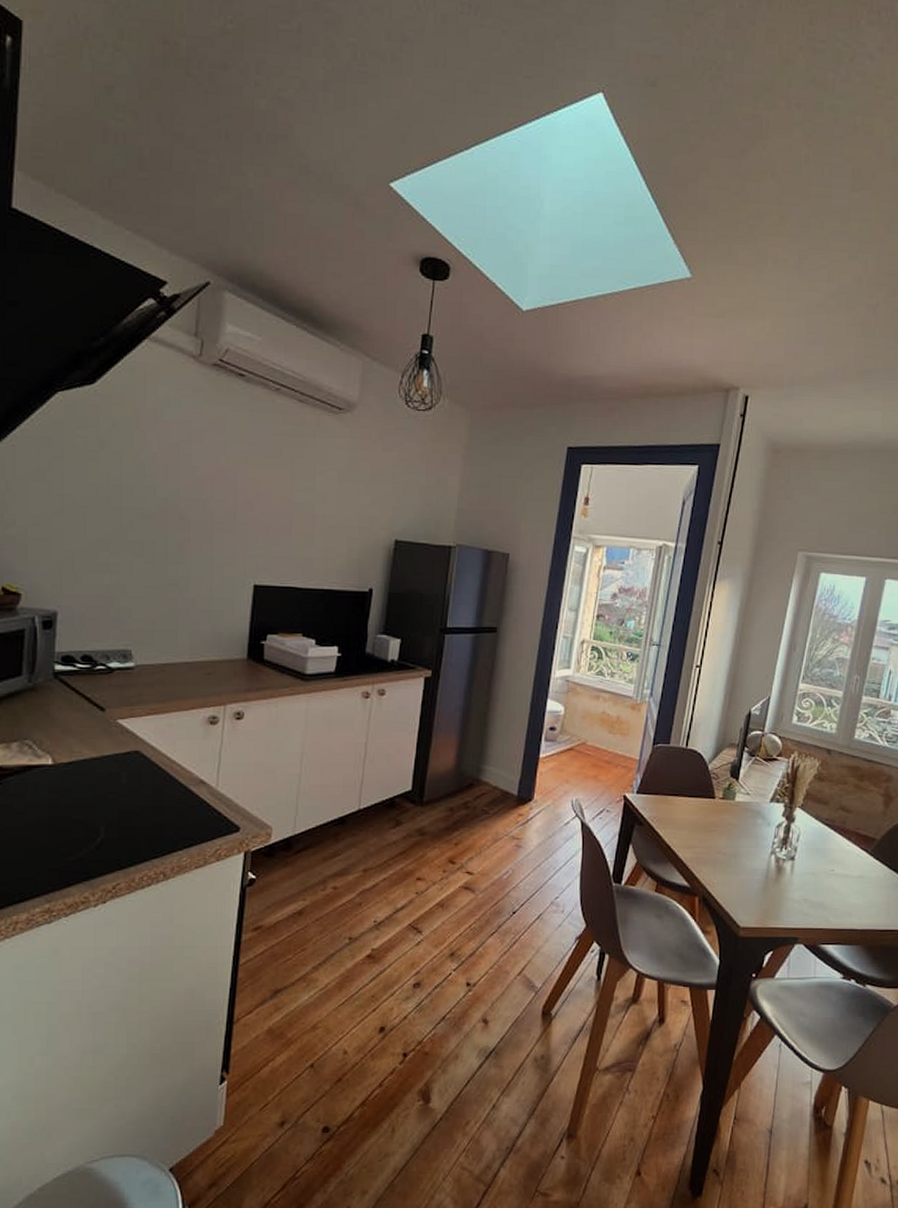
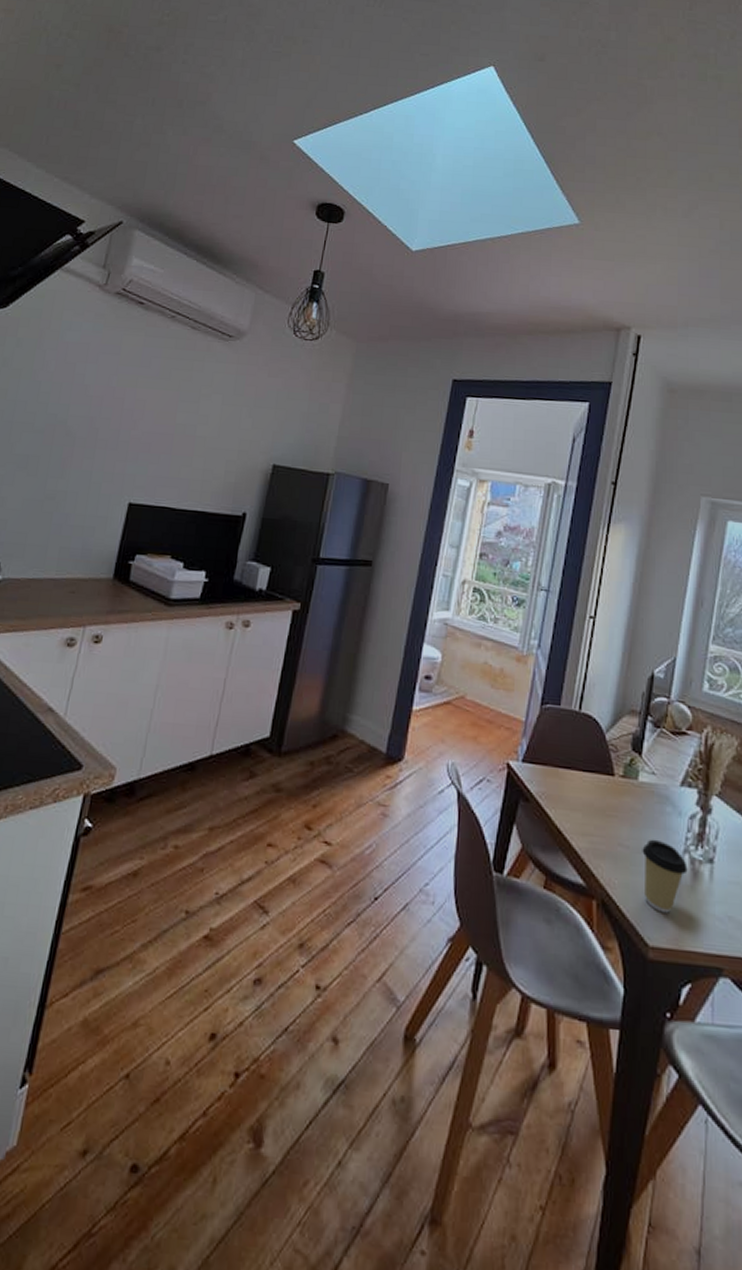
coffee cup: none [737,846,773,901] -> present [642,839,688,913]

